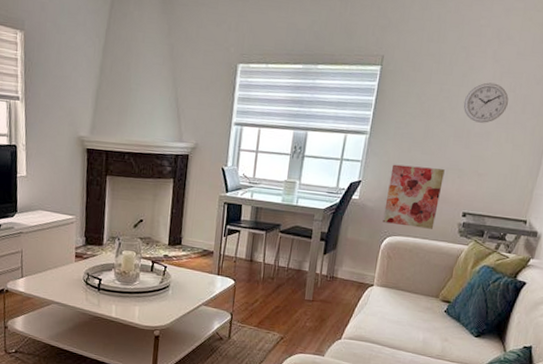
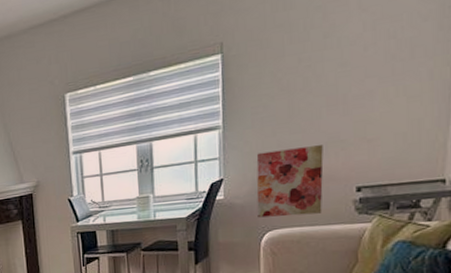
wall clock: present [463,82,509,123] -> none [331,34,389,84]

